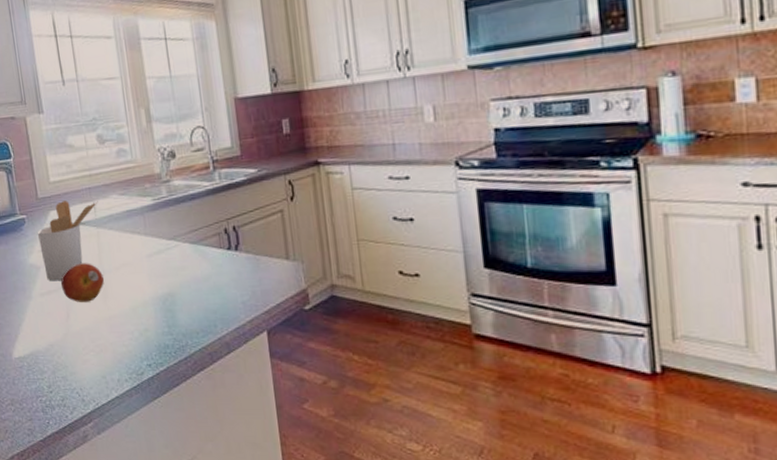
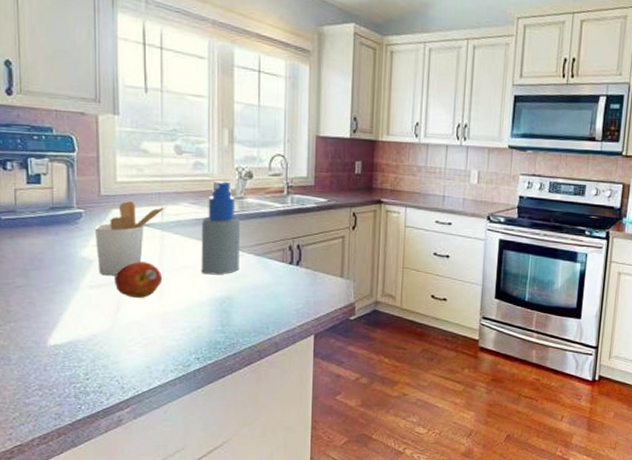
spray bottle: none [132,165,177,271] -> present [201,181,240,275]

